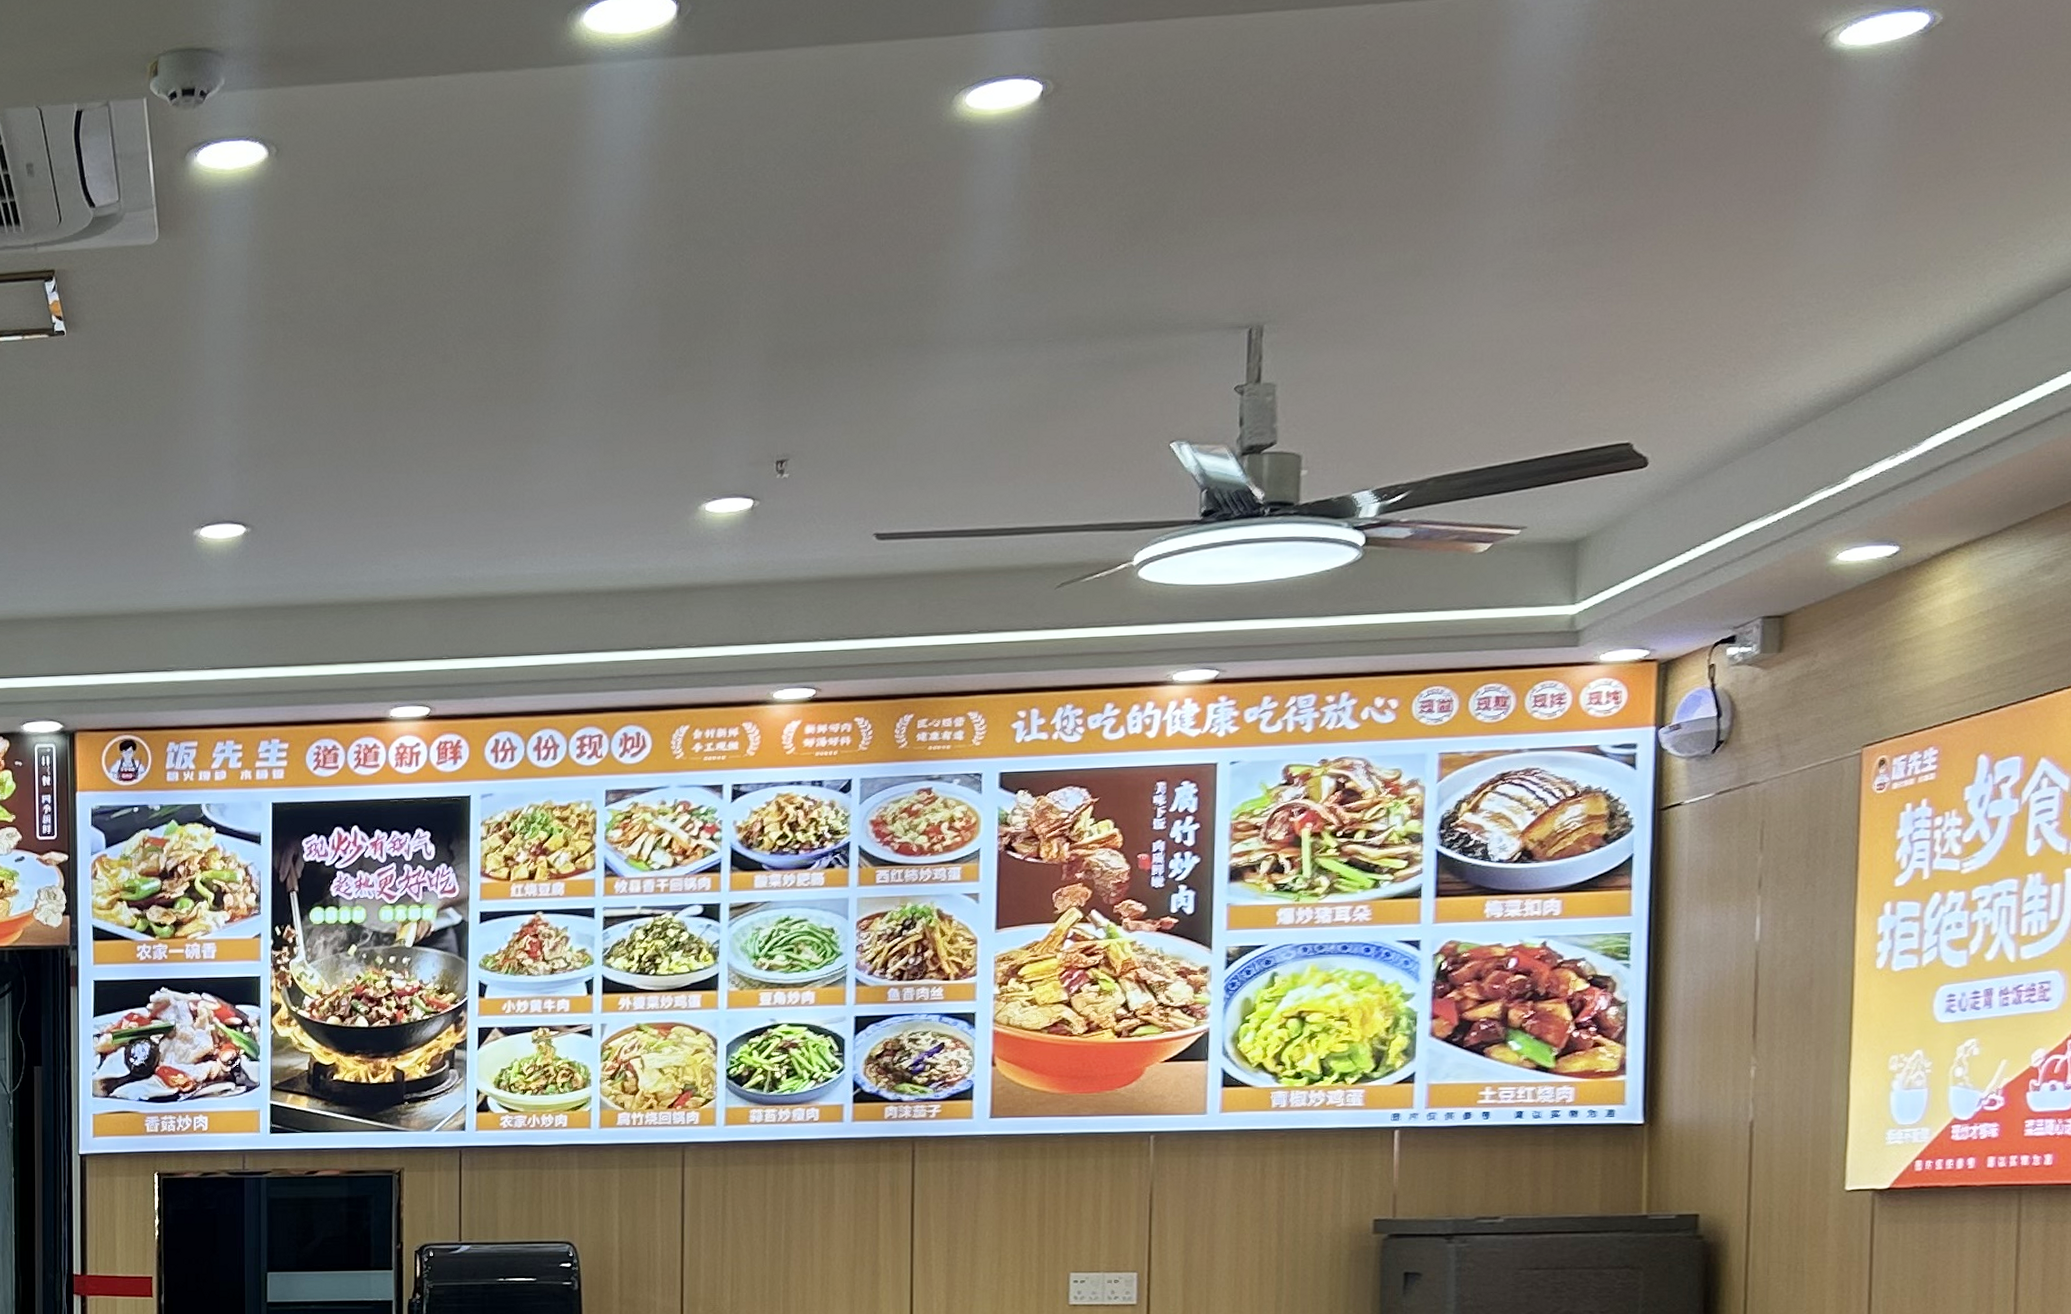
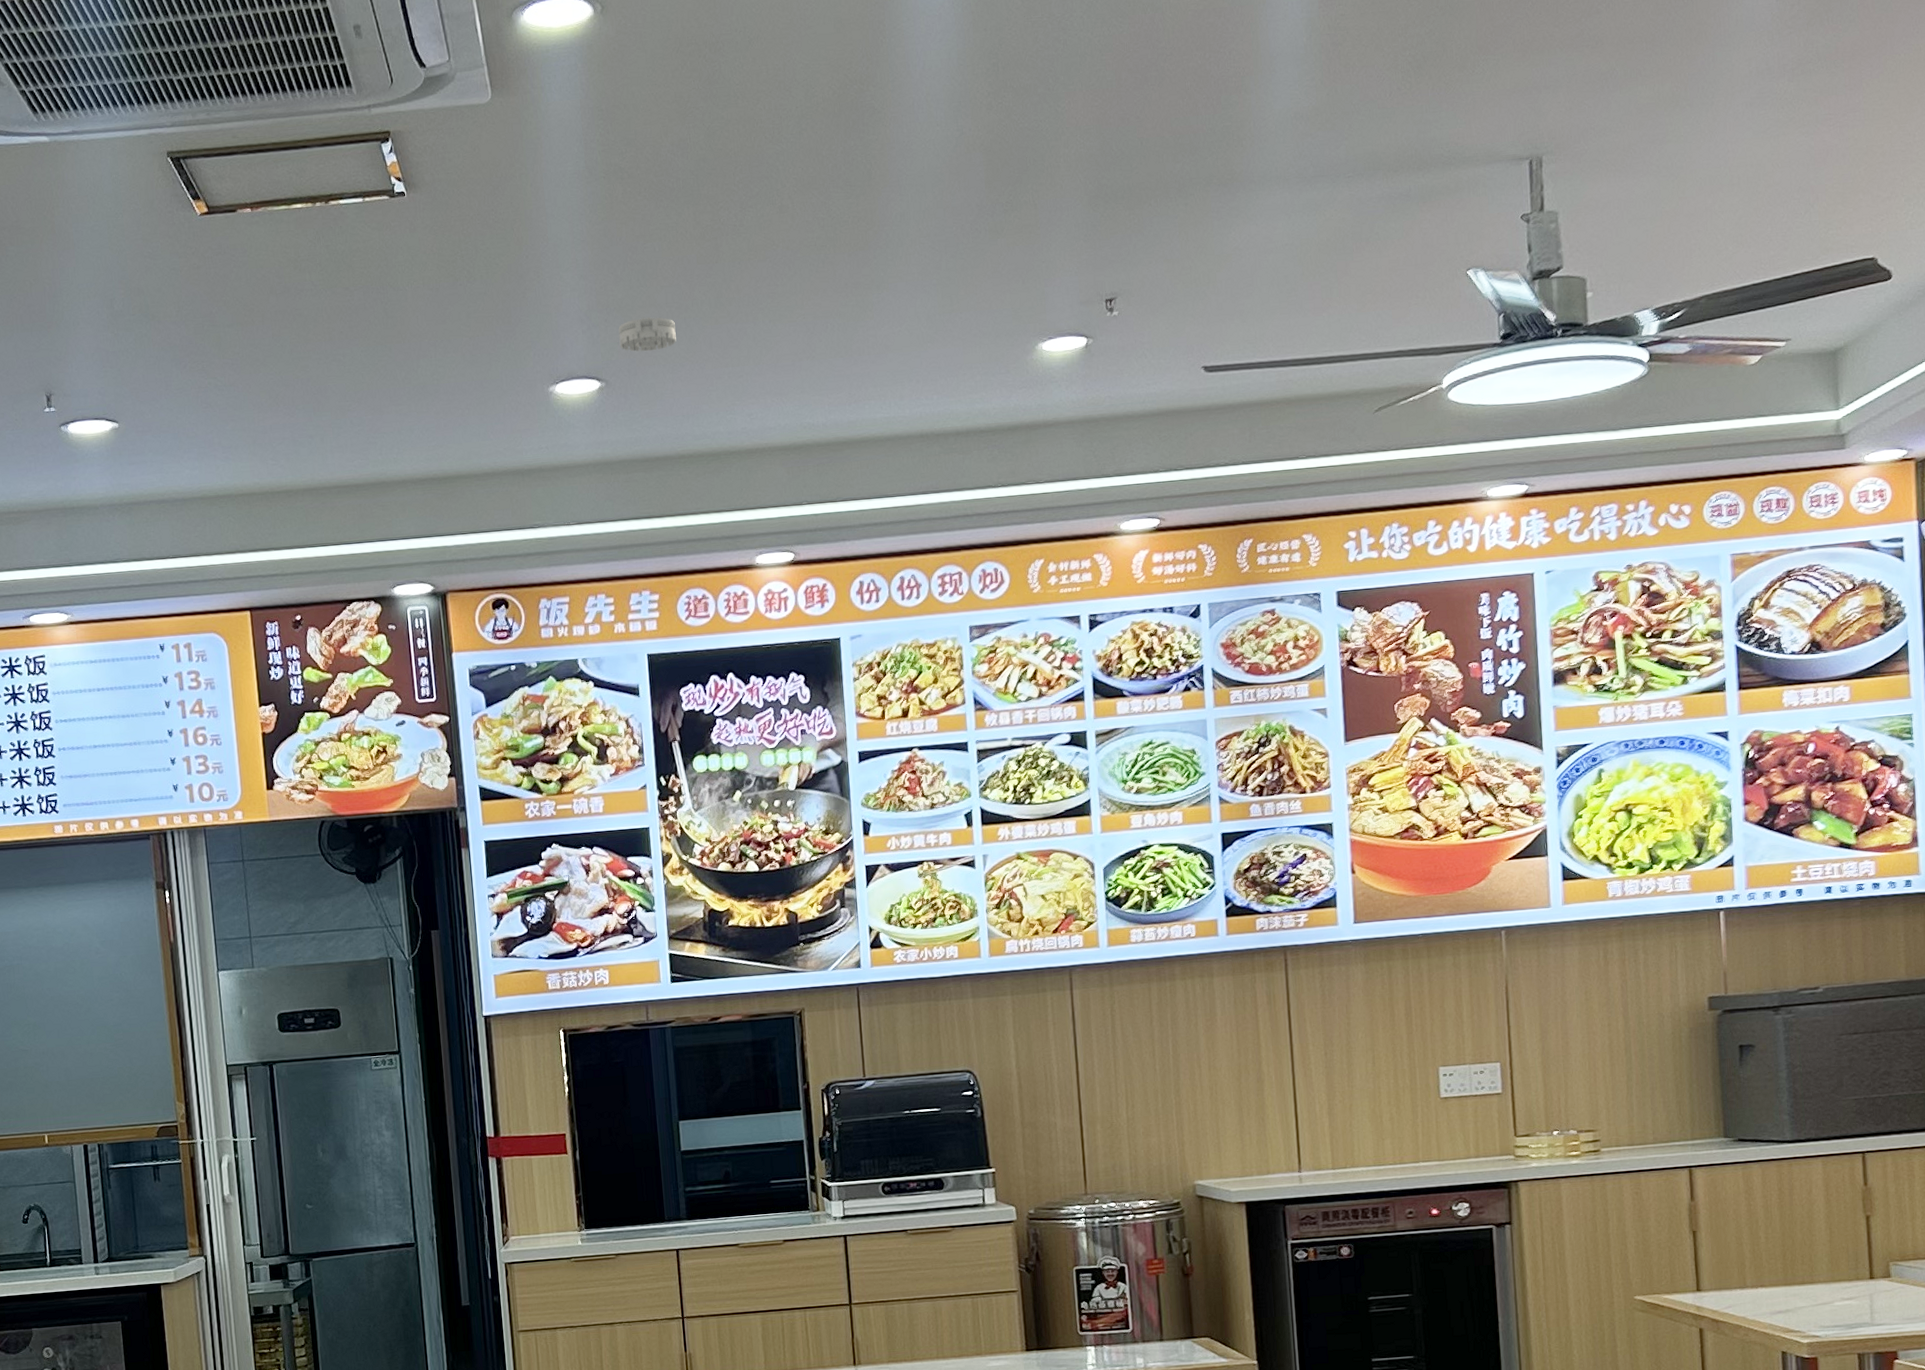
smoke detector: none [268,463,326,499] -> present [618,316,677,352]

